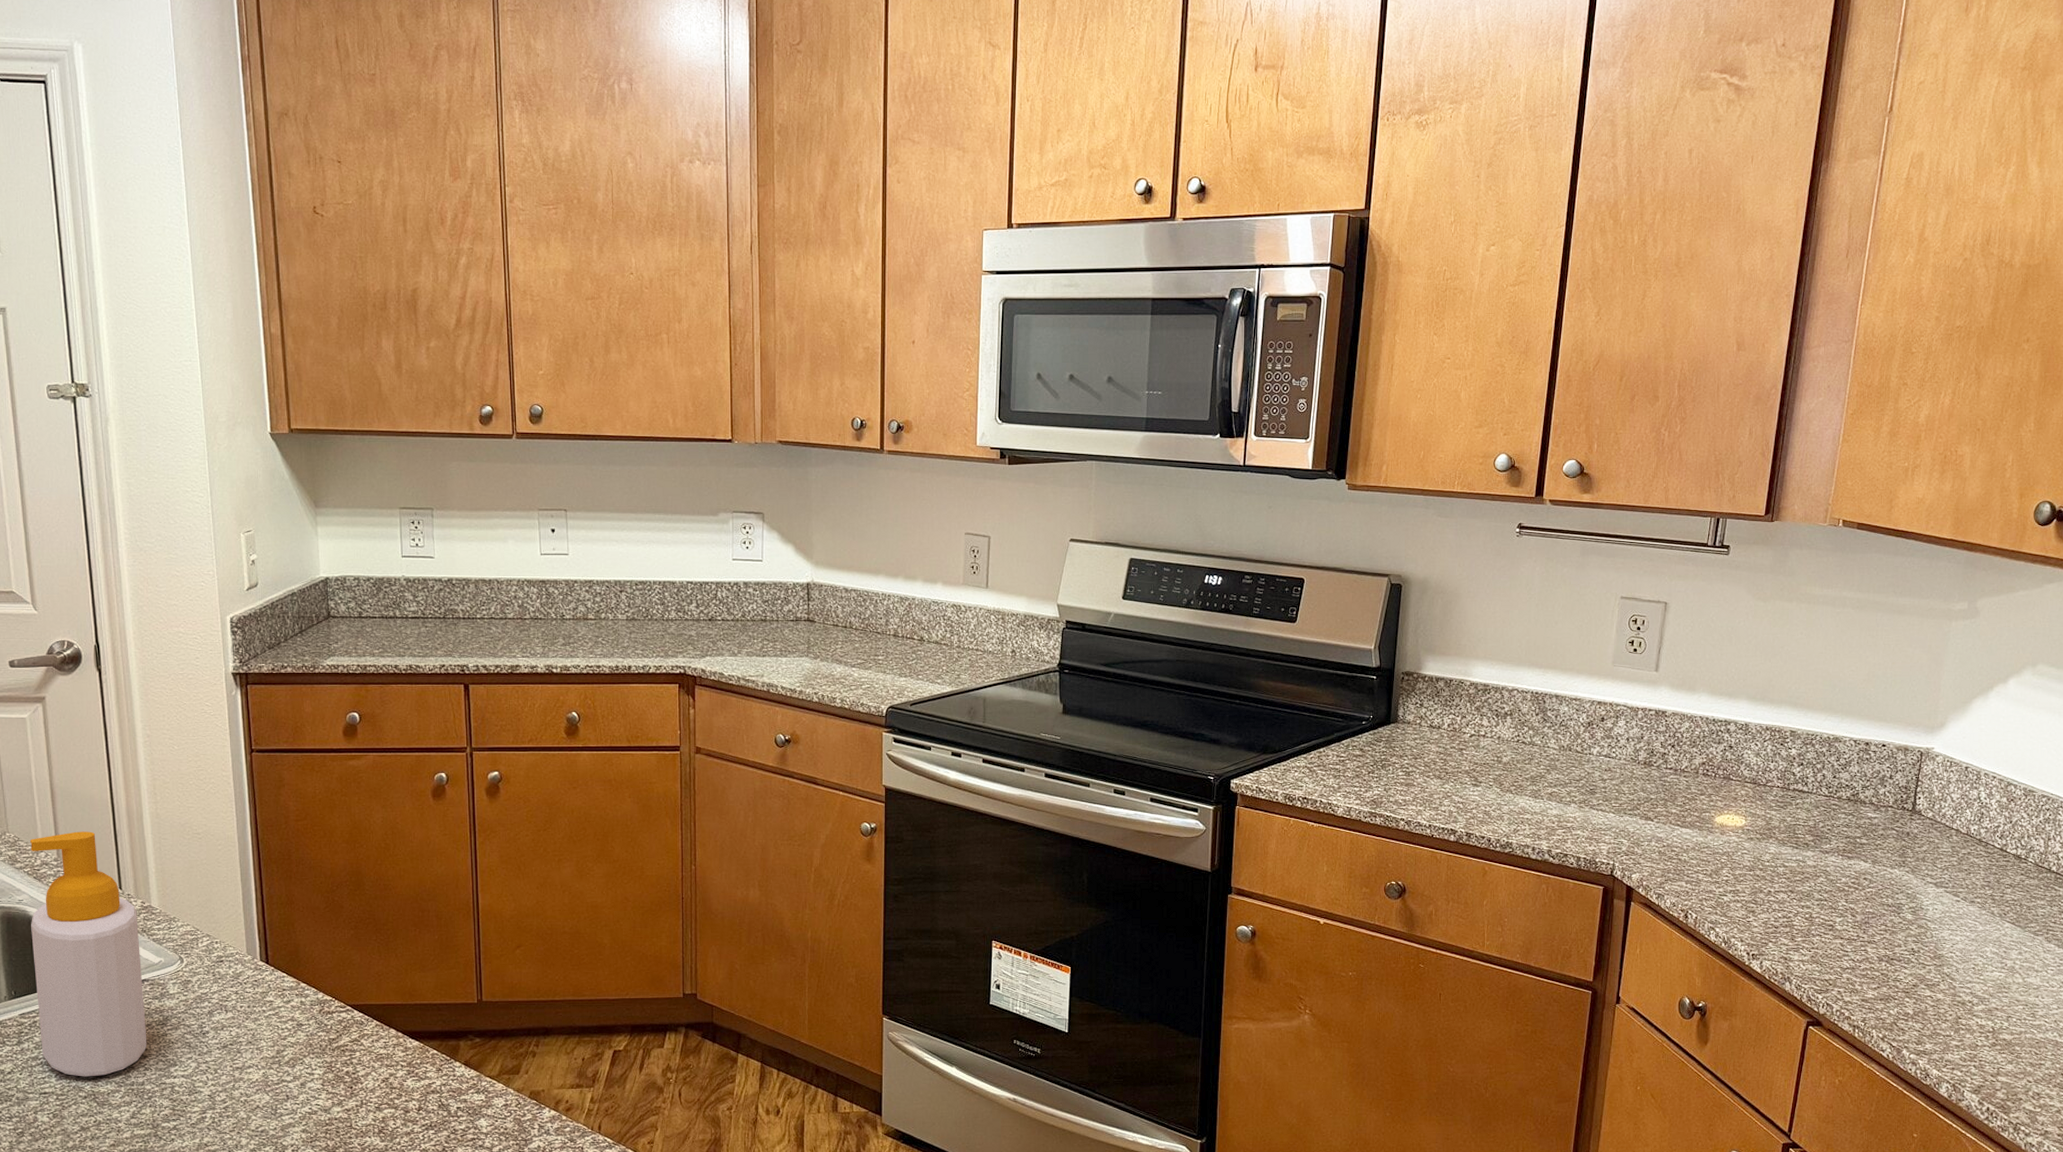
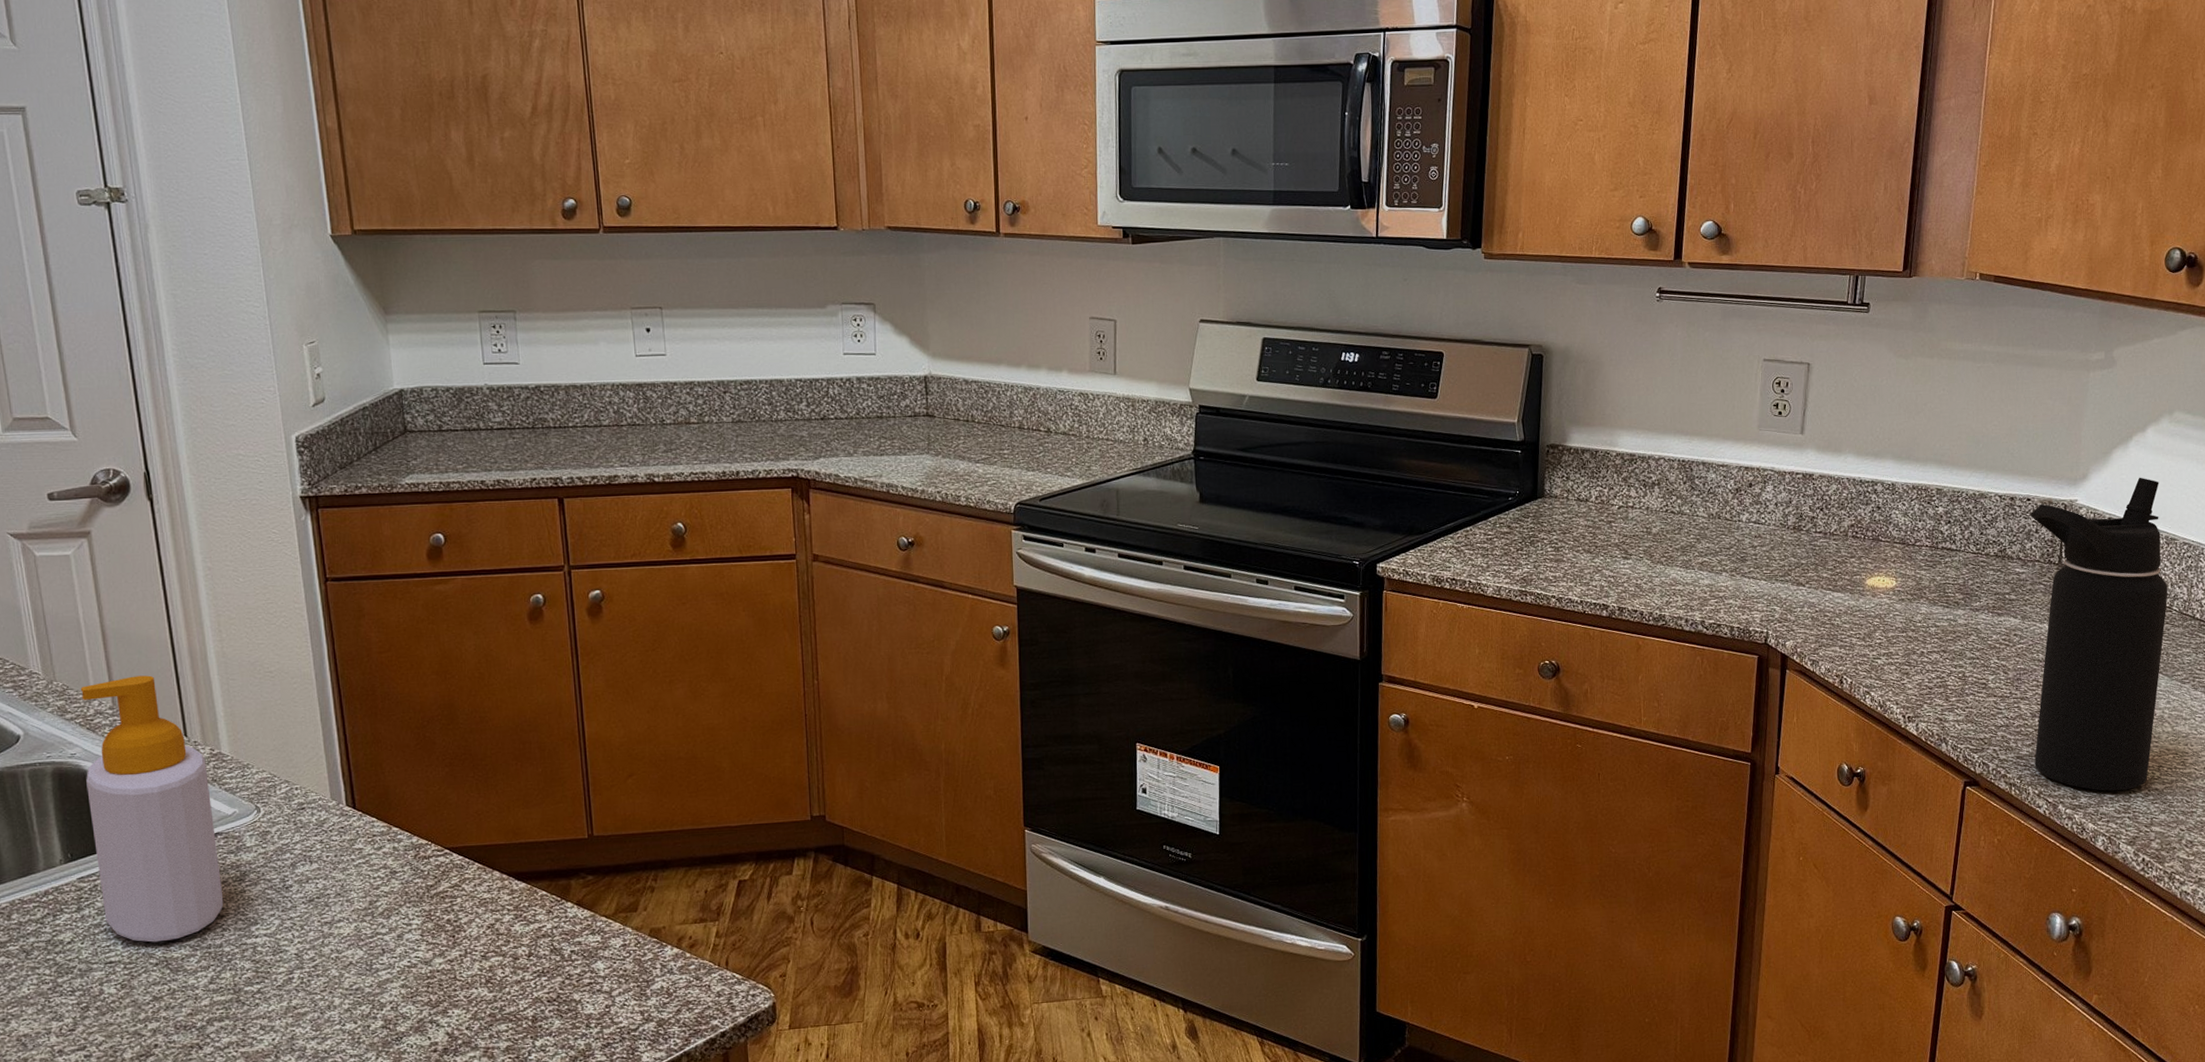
water bottle: none [1880,728,2024,1038] -> present [2030,477,2168,791]

